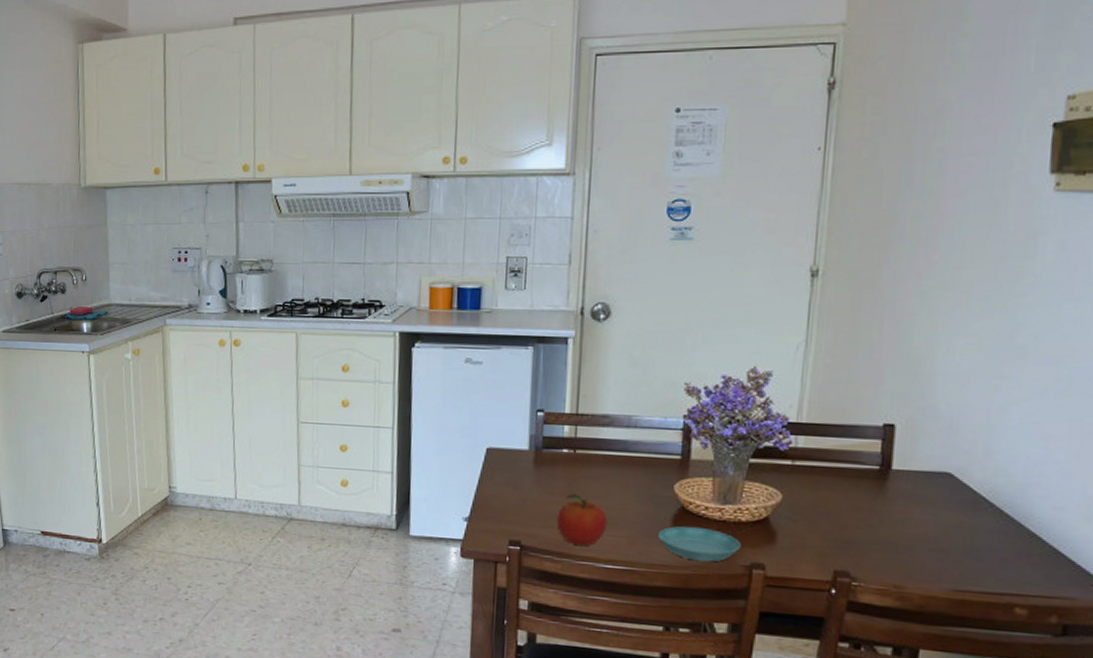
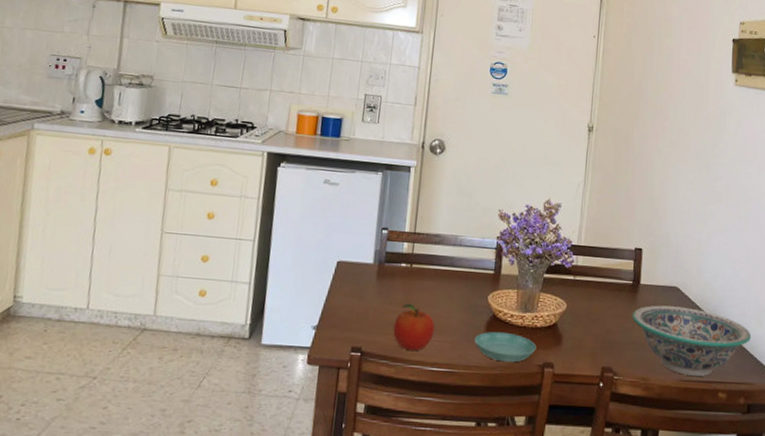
decorative bowl: none [880,496,1073,587] -> present [632,305,752,376]

